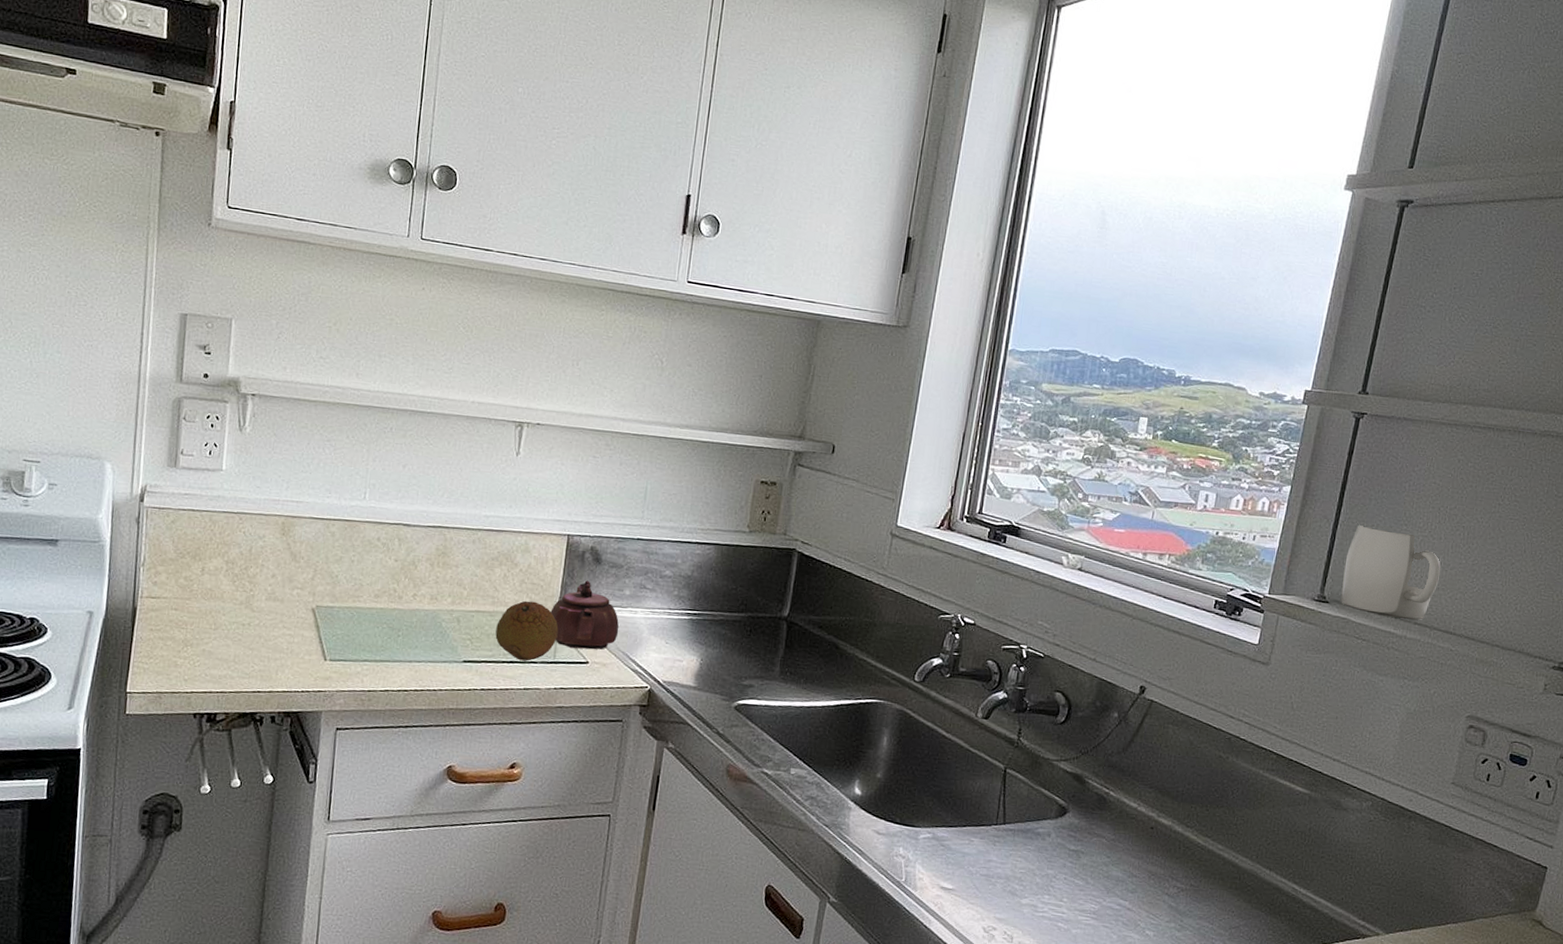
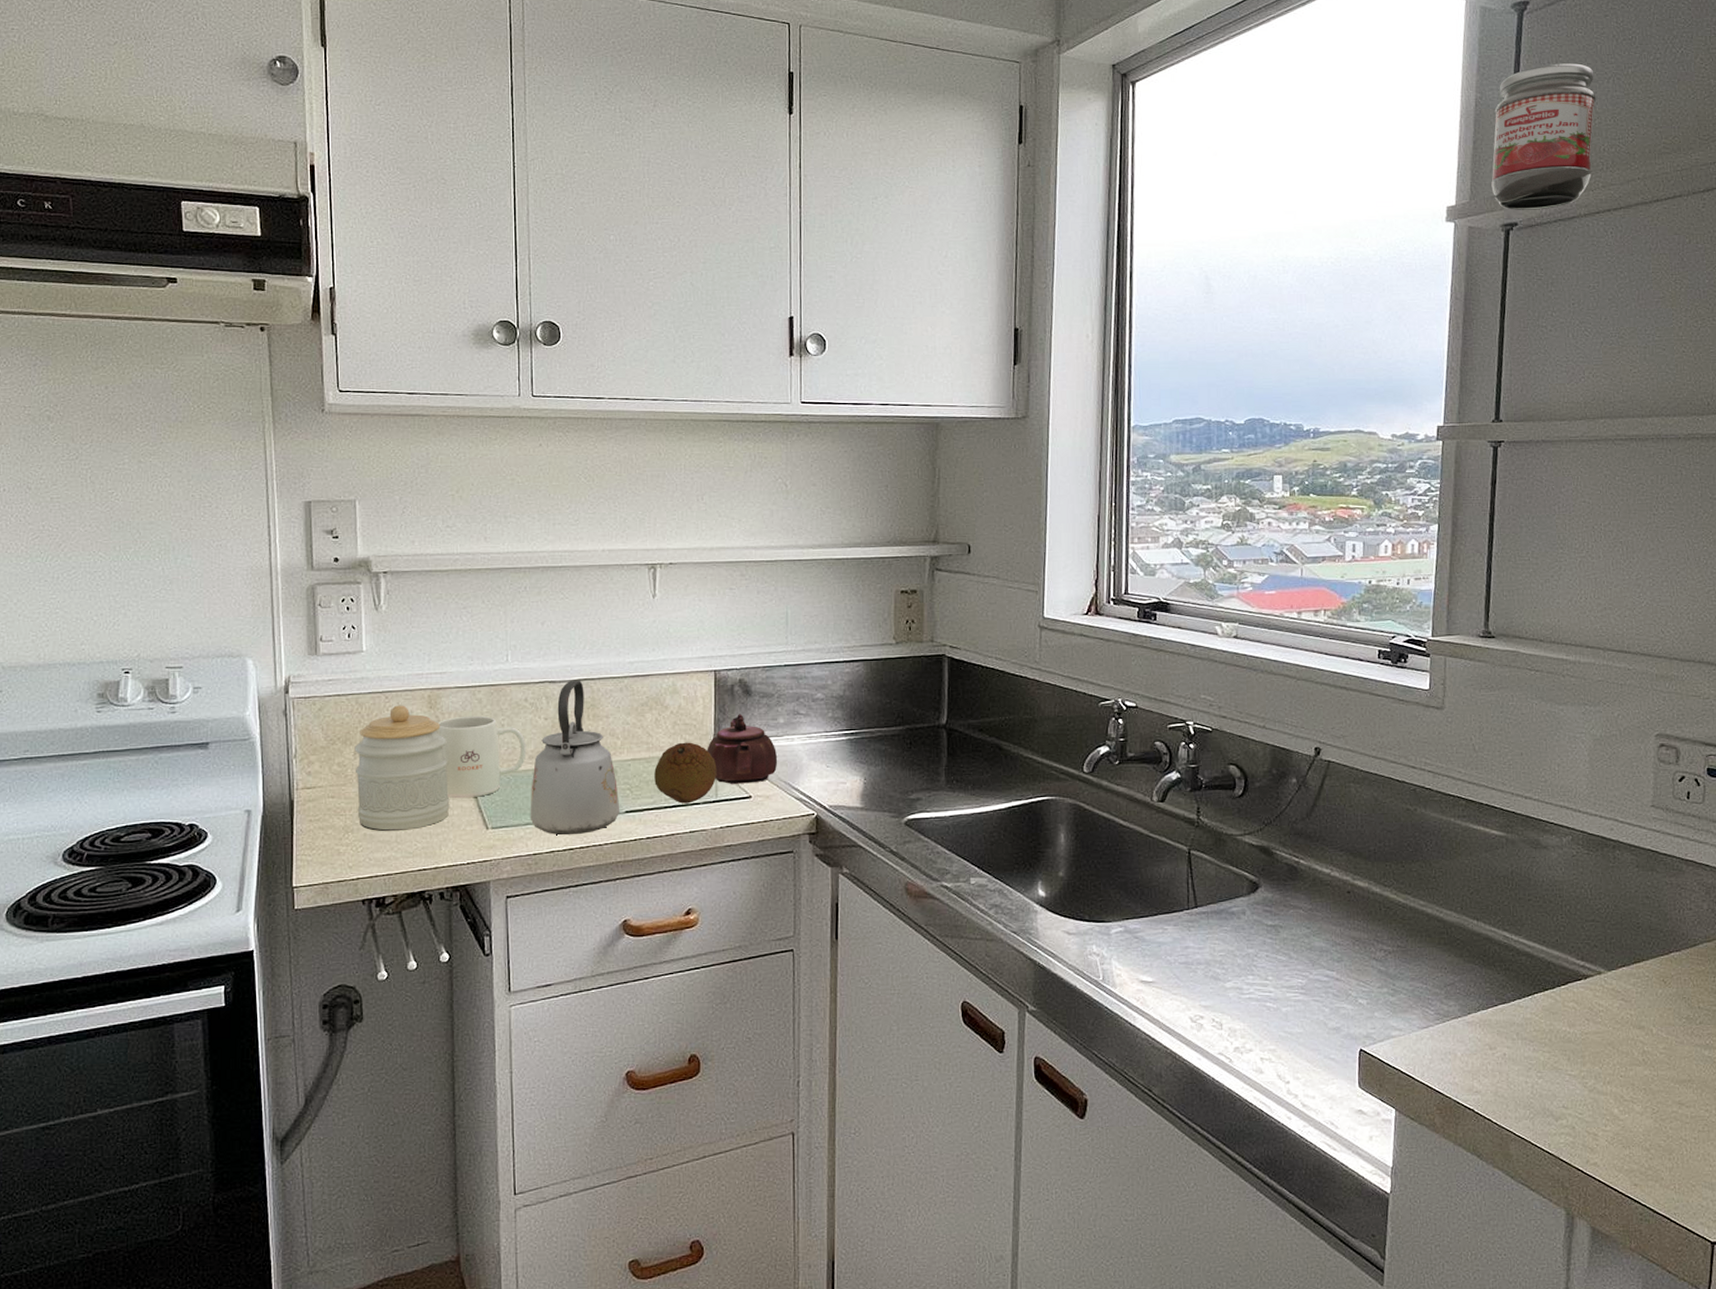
jar: none [198,527,296,652] -> present [354,705,450,832]
mug: none [287,547,374,629] -> present [437,715,527,799]
kettle: none [368,525,459,678] -> present [530,680,620,836]
mug: present [1341,524,1441,620] -> none [1505,552,1605,644]
jam: none [1393,47,1511,191] -> present [1491,63,1597,210]

